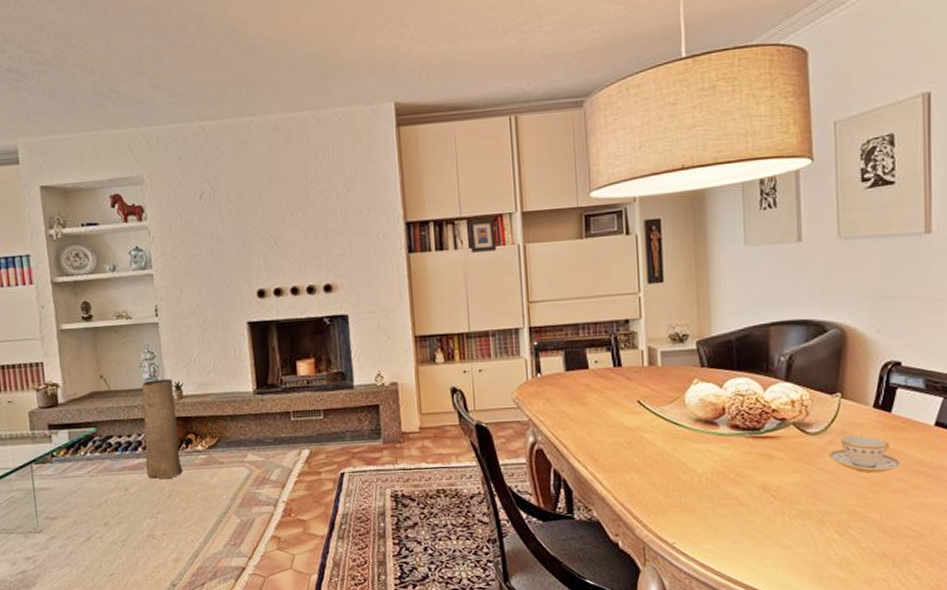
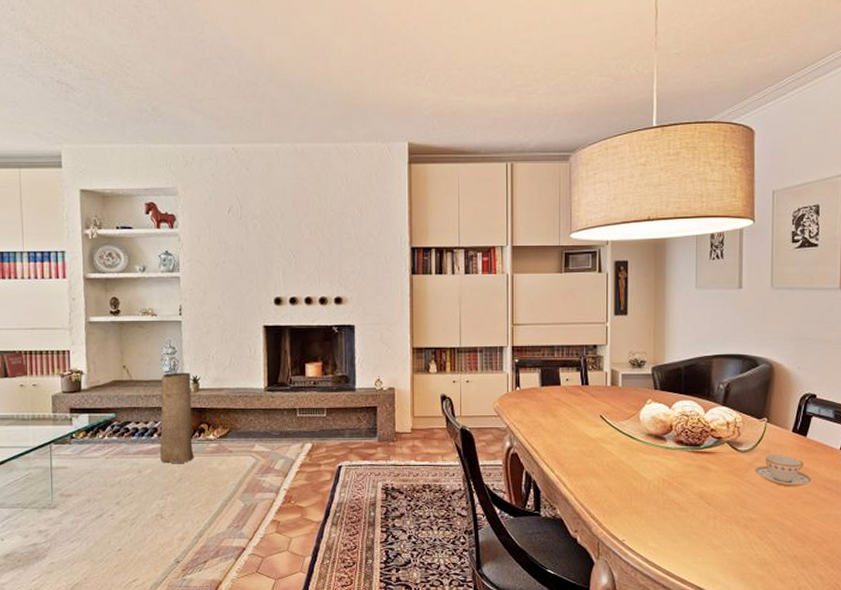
picture frame: present [468,218,497,253] -> none [466,250,489,278]

